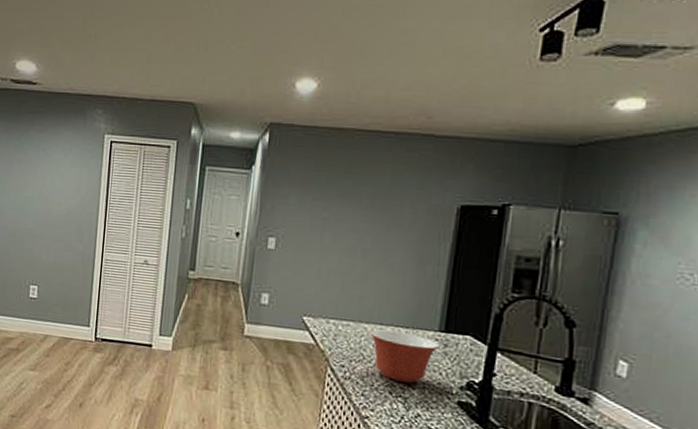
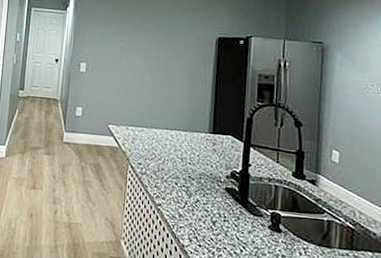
mixing bowl: present [370,329,440,383] -> none [159,133,210,175]

